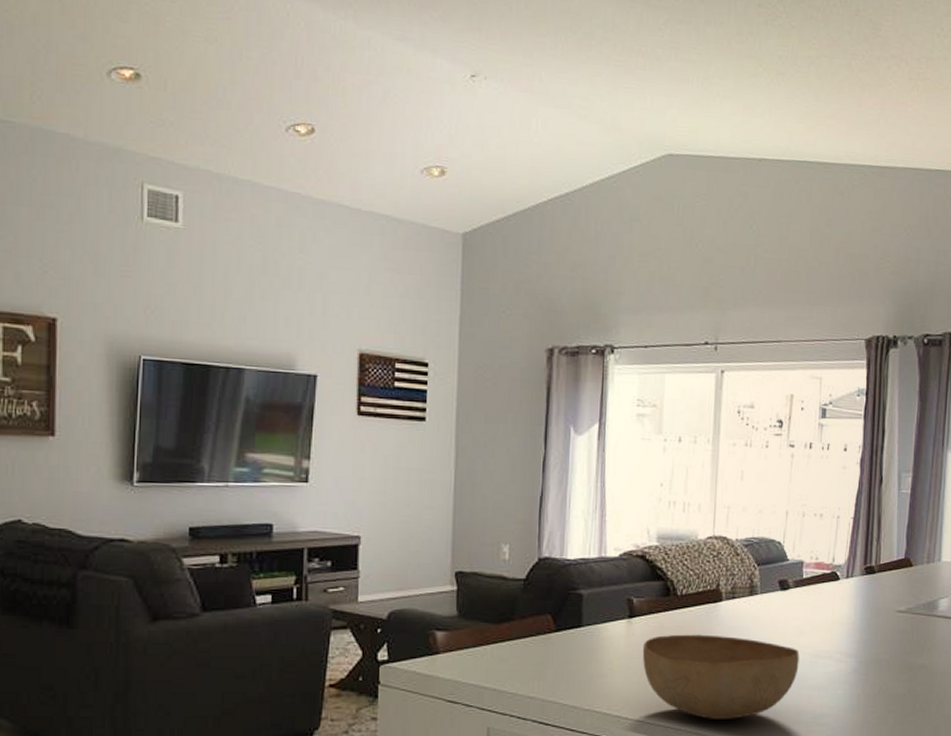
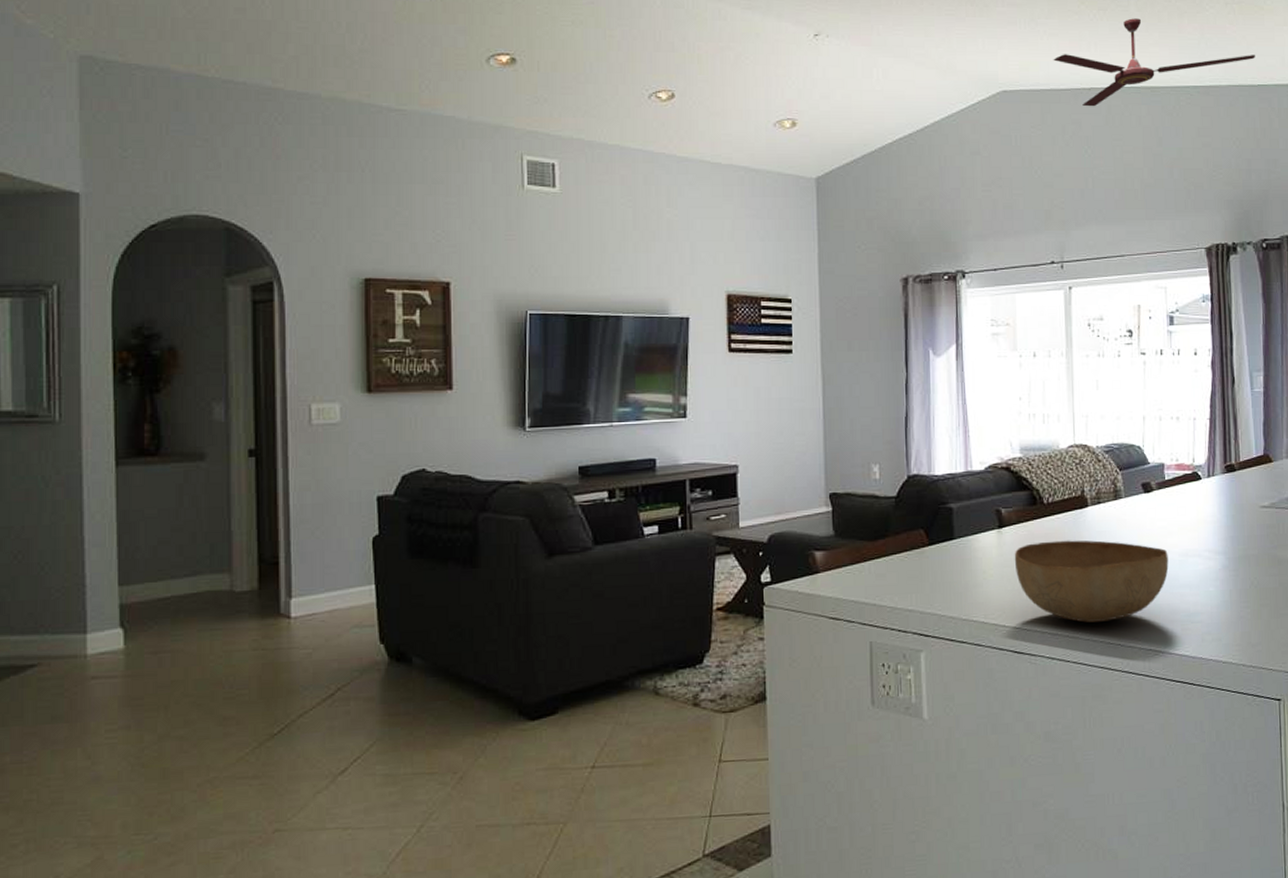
ceiling fan: none [724,86,935,180] -> present [1053,18,1255,107]

